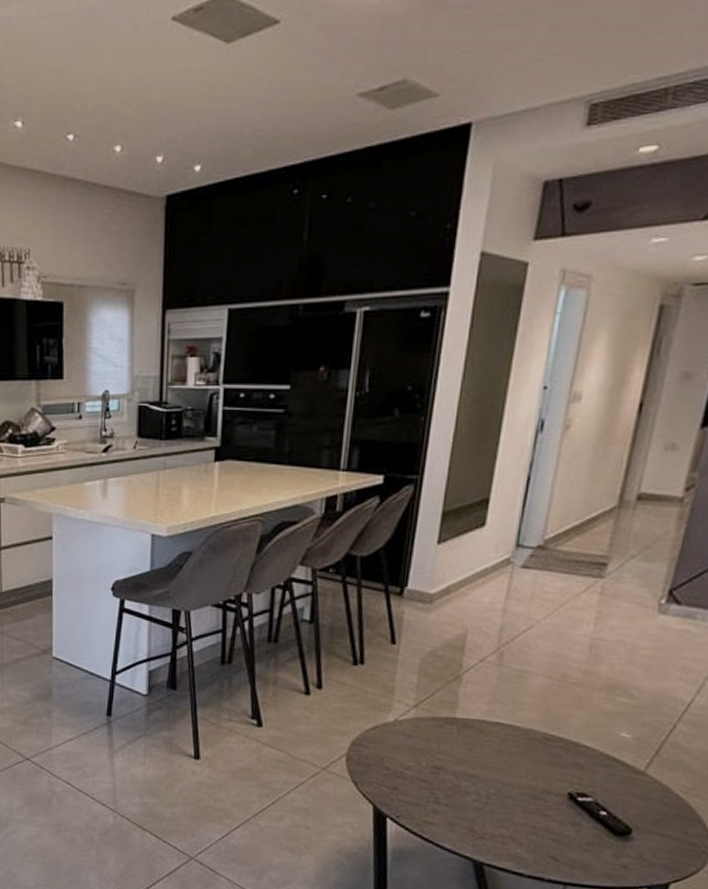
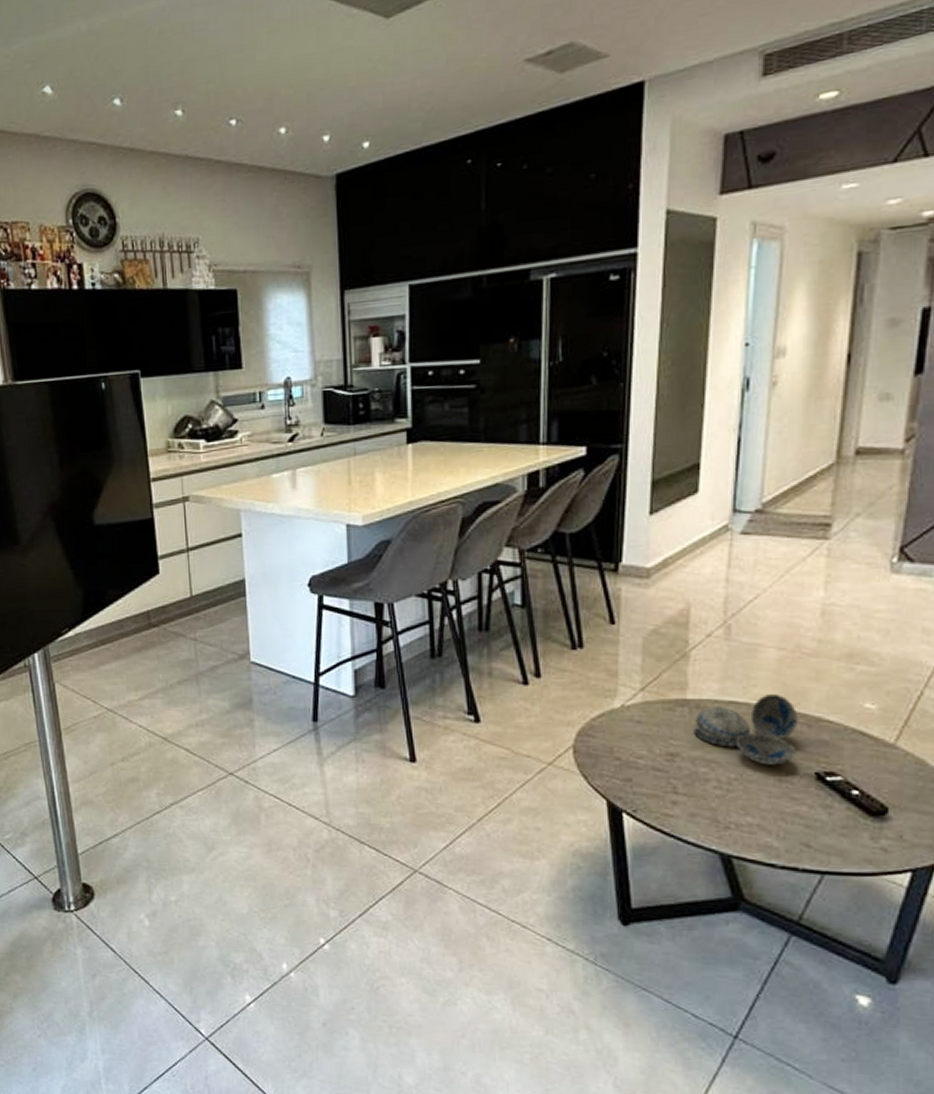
decorative bowl: none [459,717,558,784] -> present [694,693,799,766]

